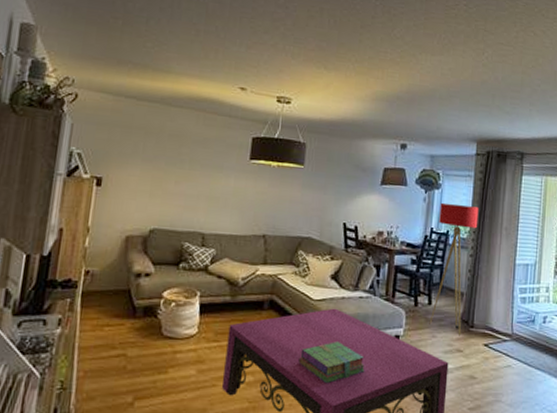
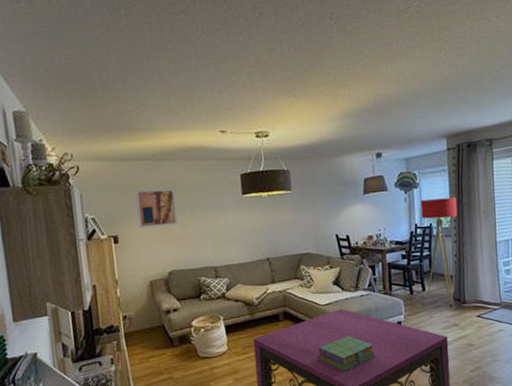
wall art: none [129,131,177,179] -> present [135,188,178,229]

